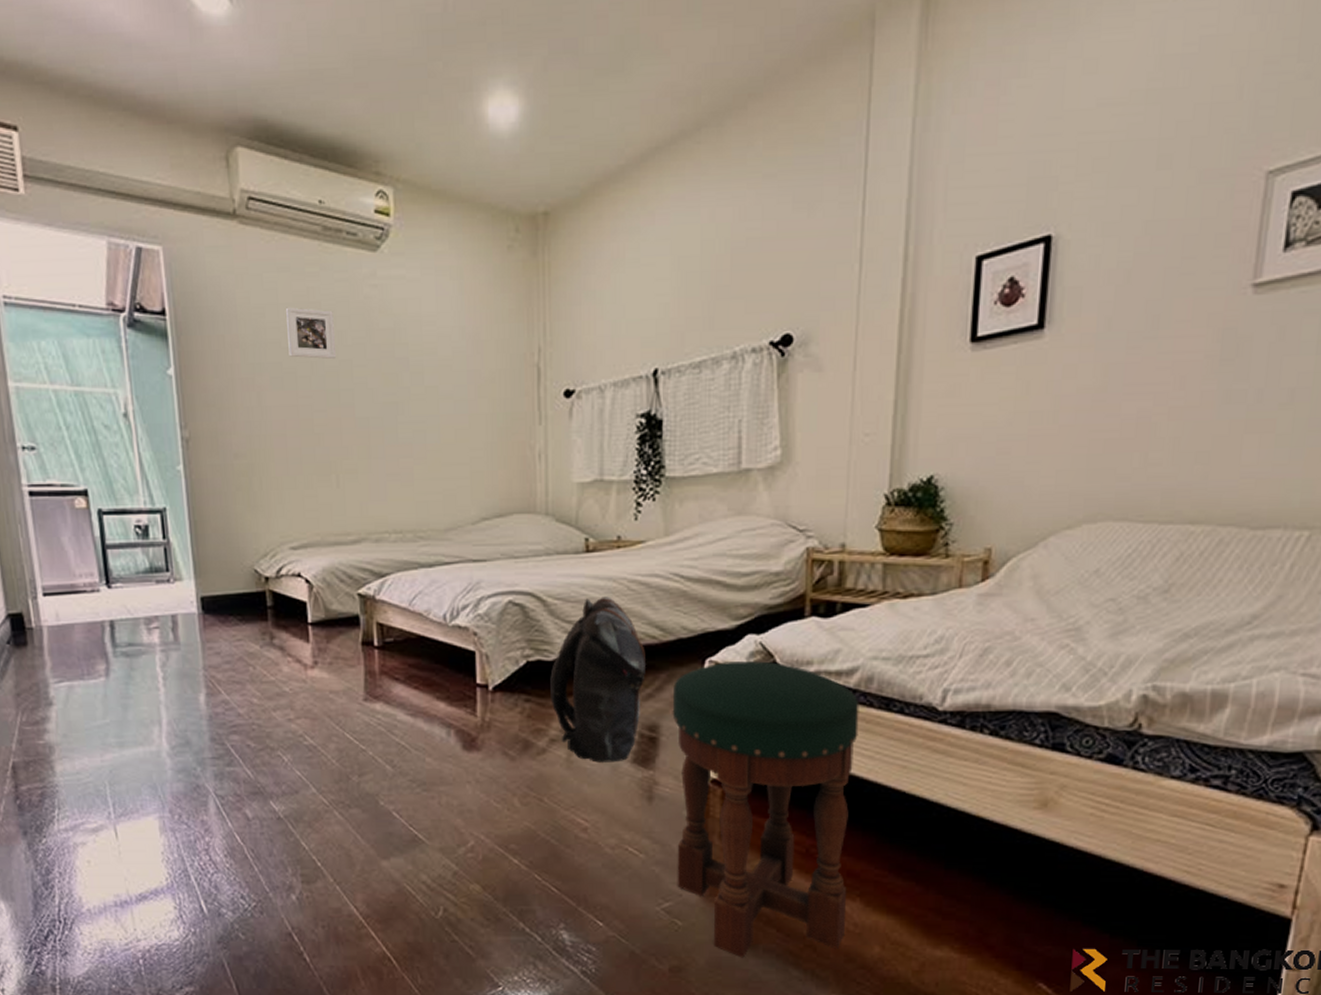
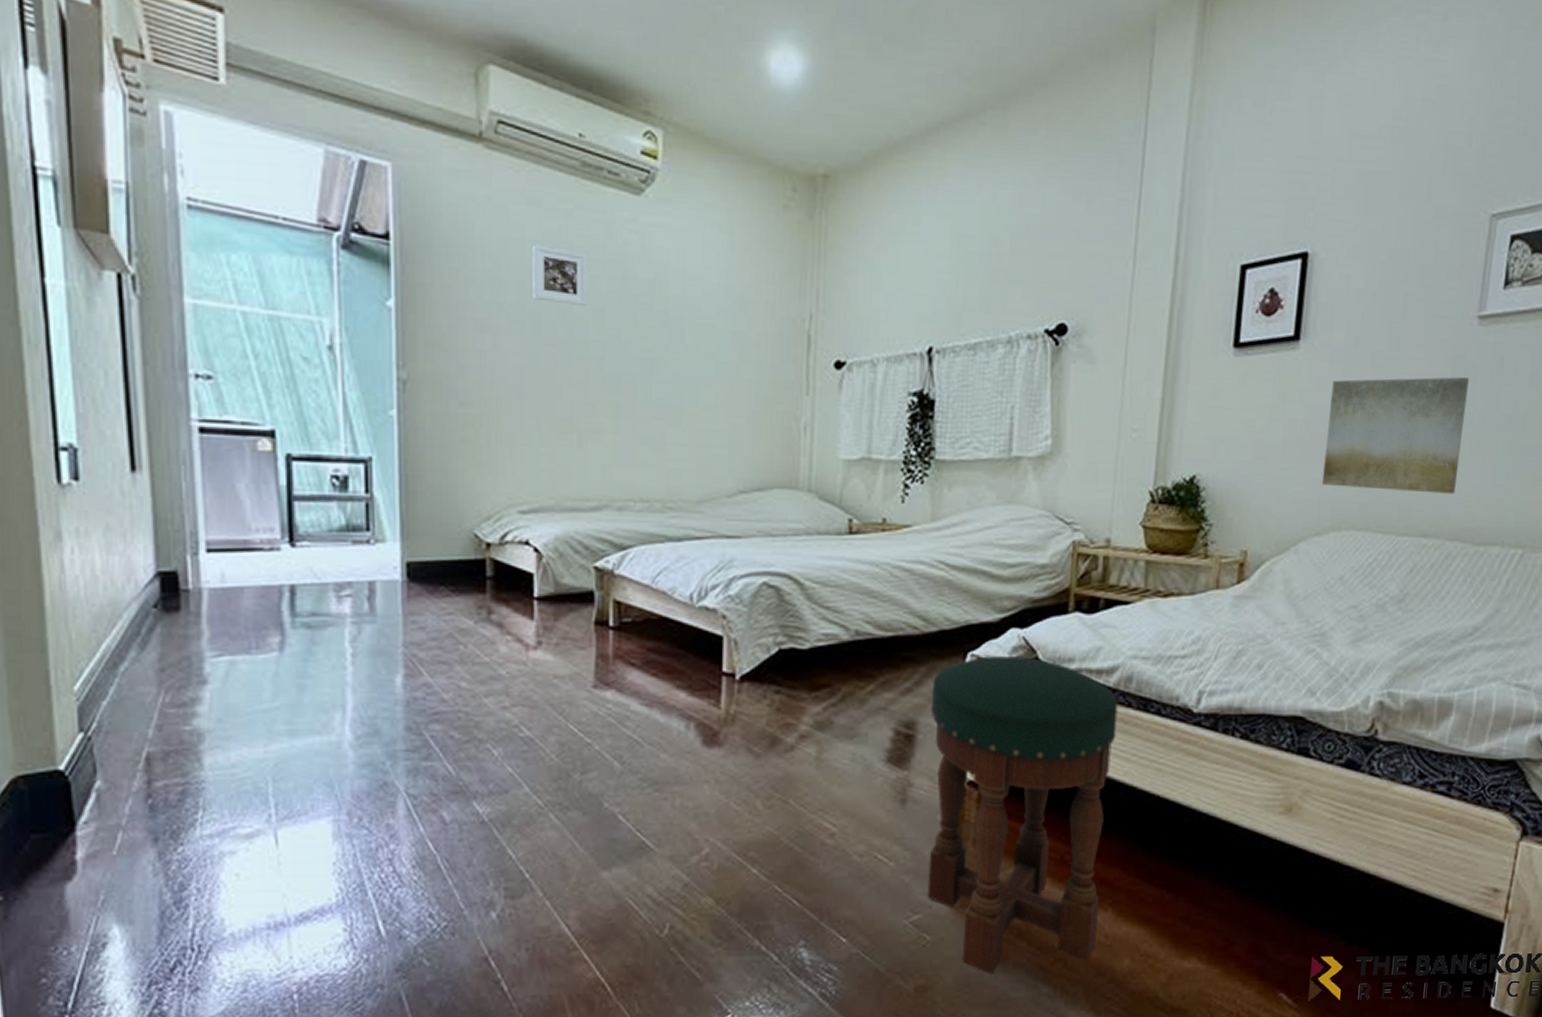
backpack: present [550,597,646,763] -> none [803,582,906,762]
wall art: none [1073,352,1242,478] -> present [1322,377,1469,494]

